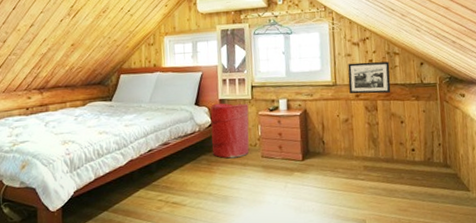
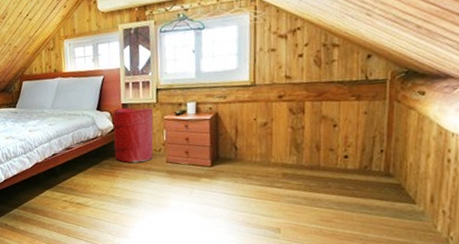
picture frame: present [348,61,391,94] -> none [270,55,325,95]

